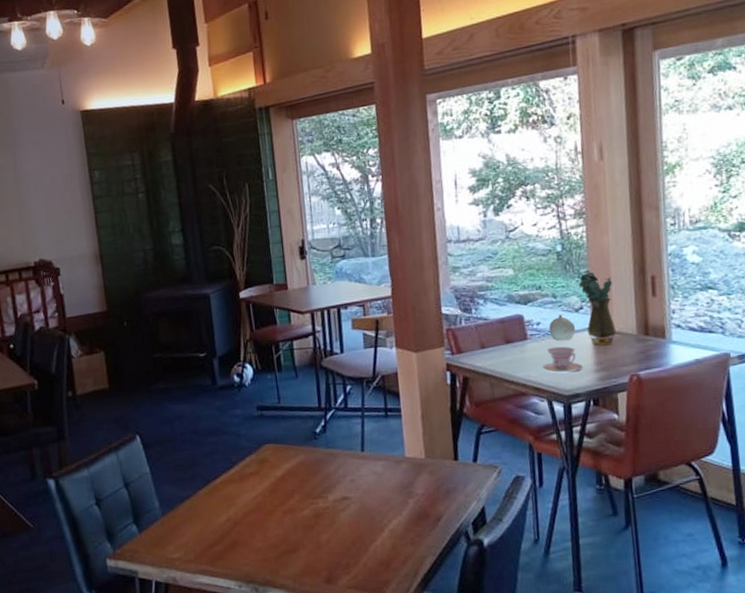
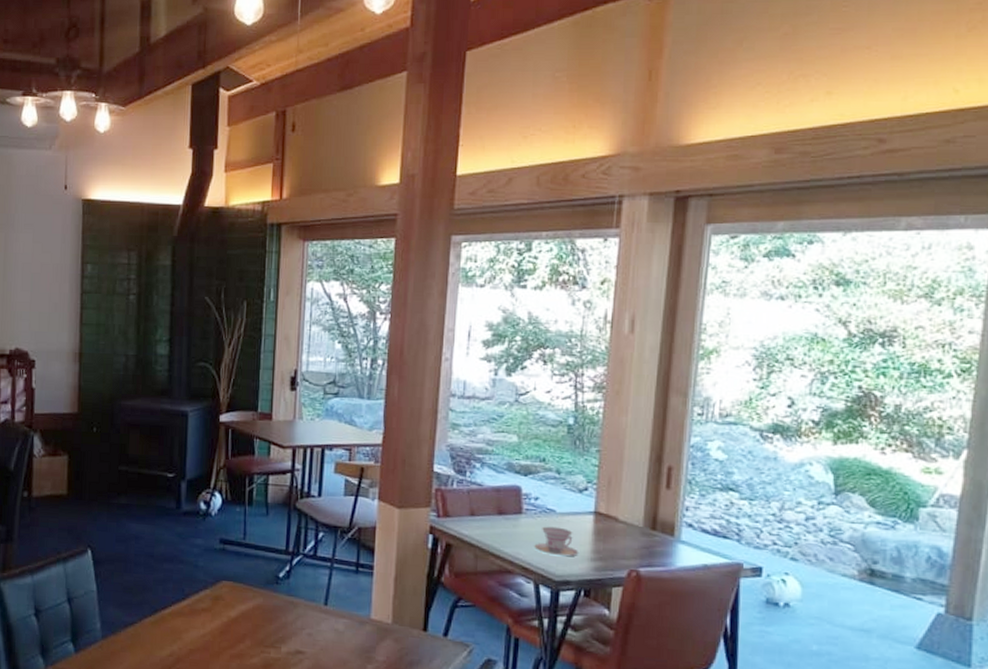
sugar bowl: present [549,314,576,342] -> none [547,492,577,522]
vase: present [577,269,616,347] -> none [586,447,624,534]

